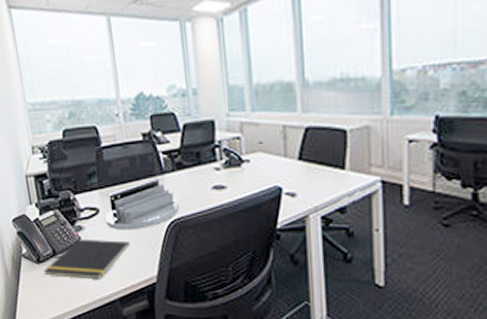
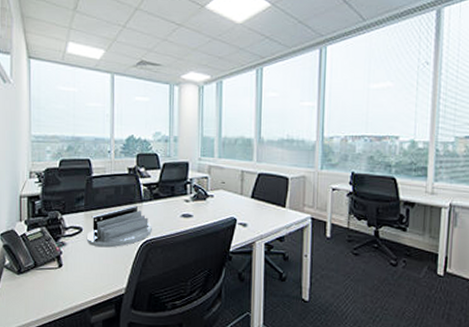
notepad: present [43,238,130,280] -> none [22,253,106,290]

